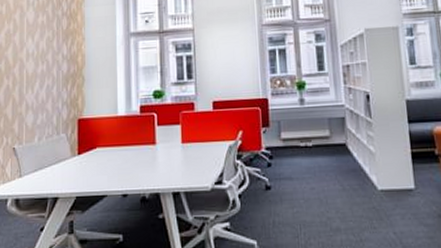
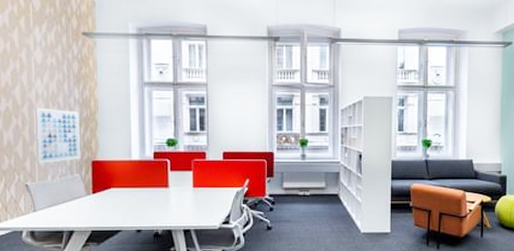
wall art: none [25,66,67,125] -> present [35,107,80,164]

